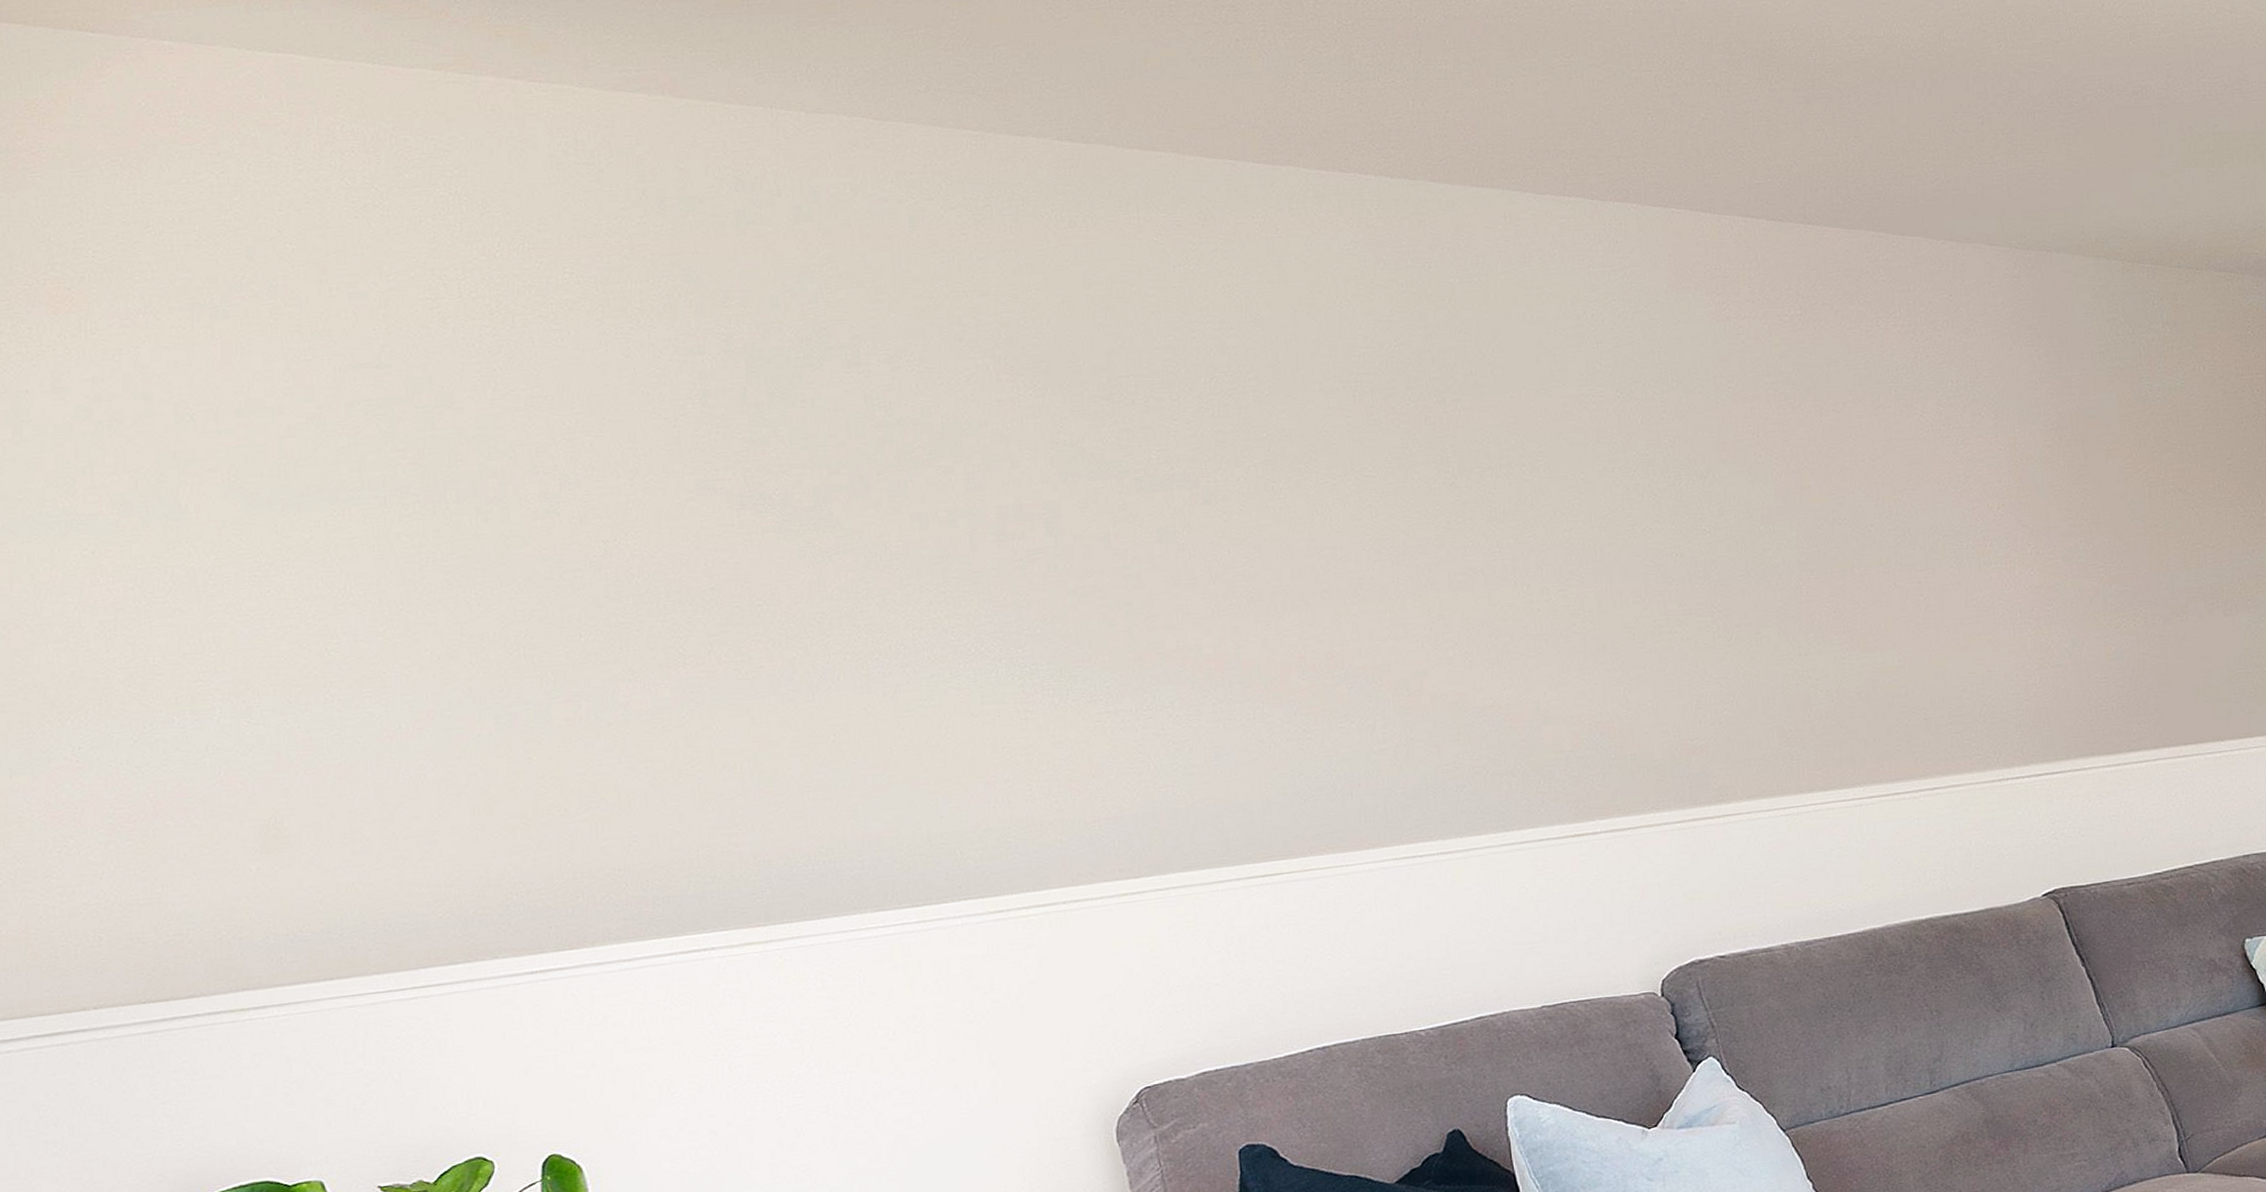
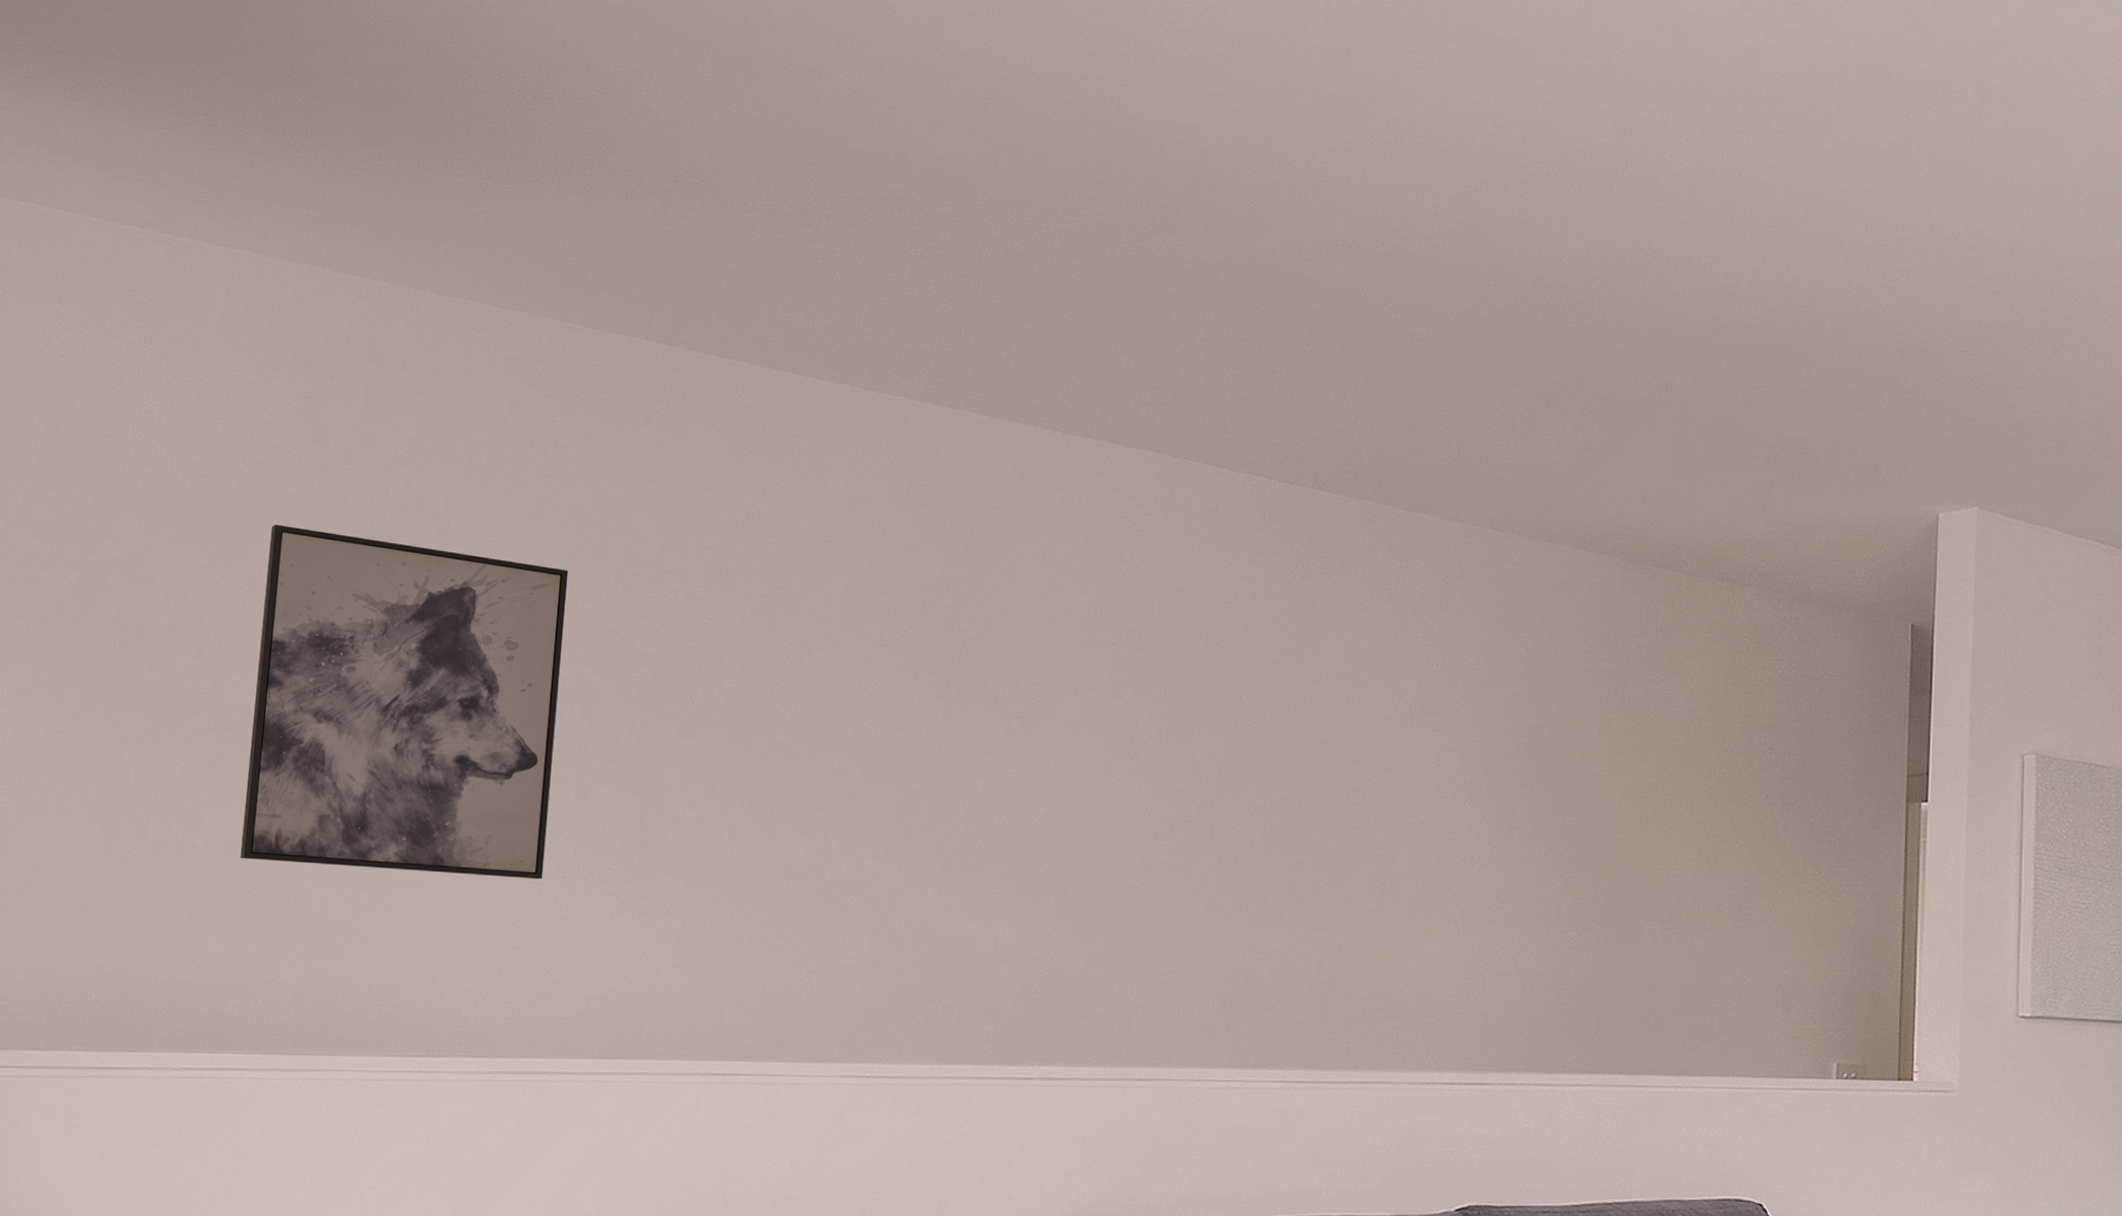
wall art: none [647,373,1028,731] -> present [240,525,569,880]

